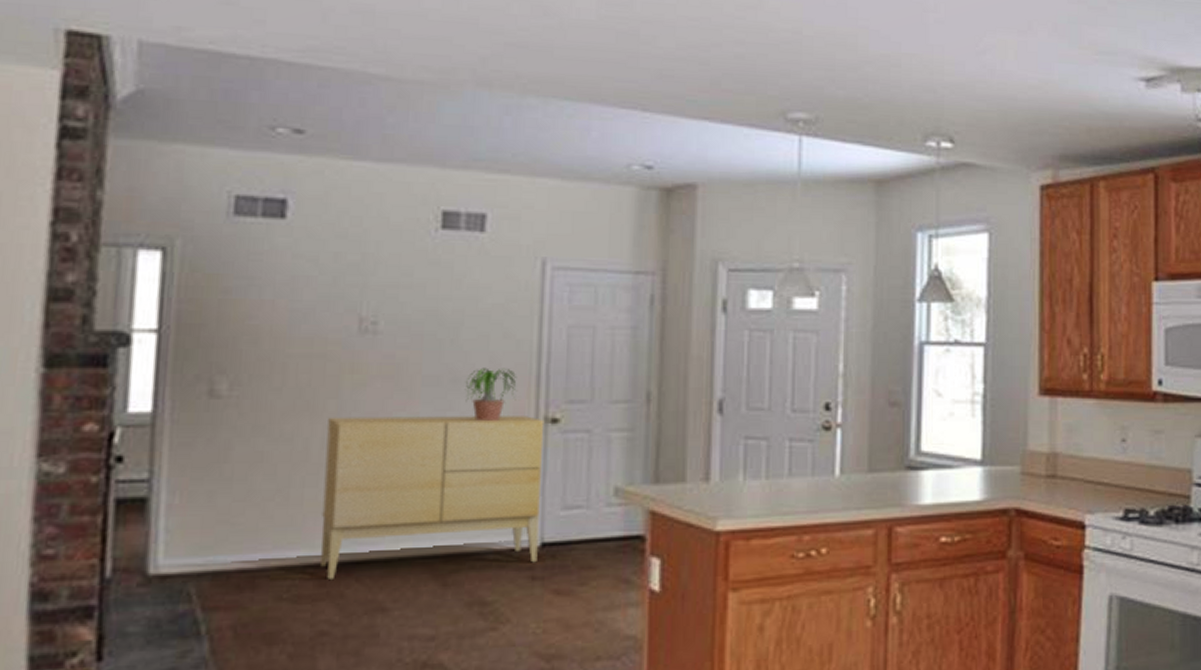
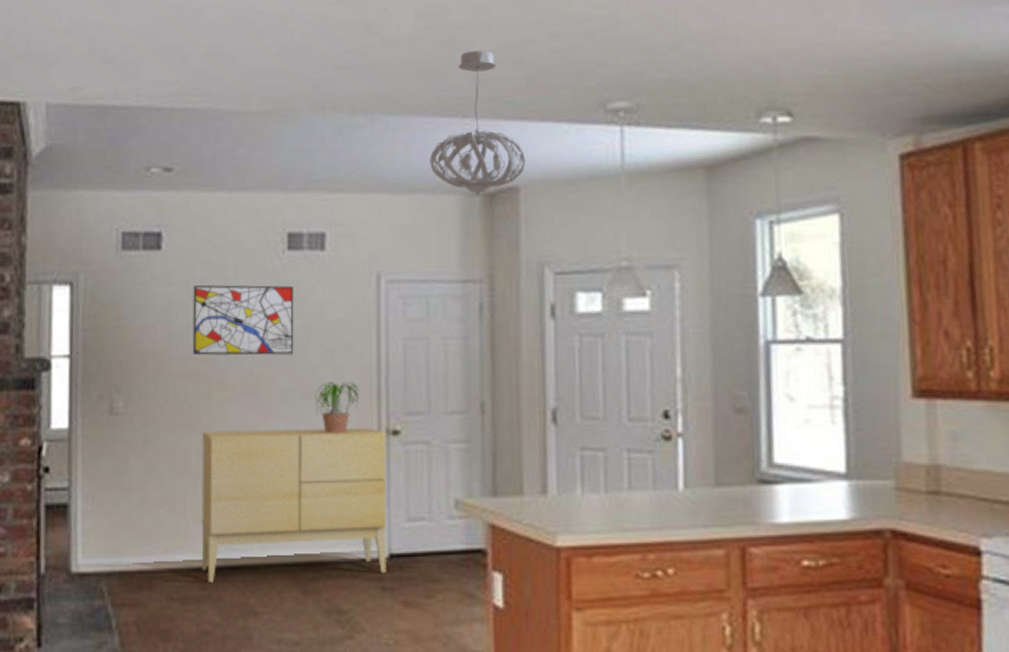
wall art: none [320,259,447,338] -> present [192,284,294,356]
pendant light: none [605,46,706,190] -> present [430,50,527,196]

